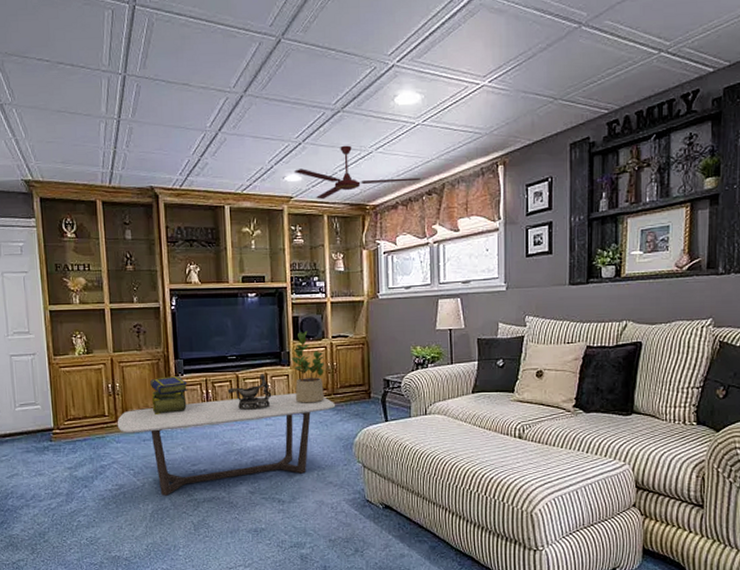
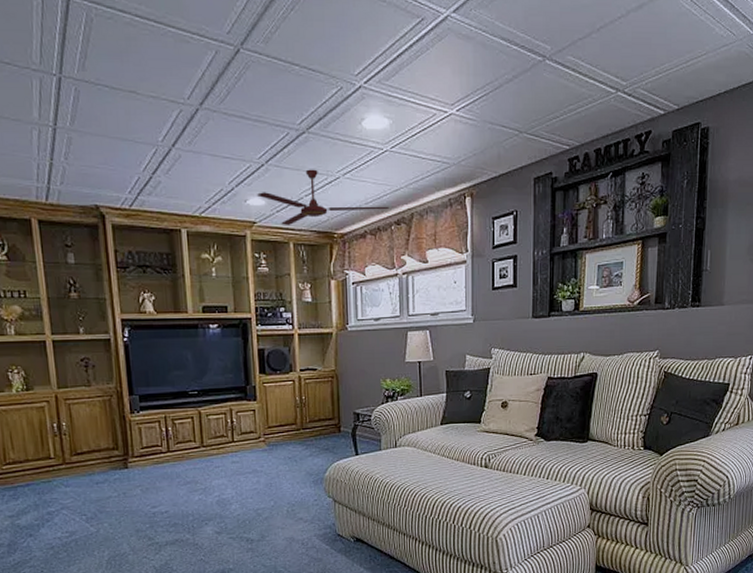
coffee table: present [117,393,336,496] -> none [64,429,305,541]
stack of books: present [150,376,188,414] -> none [102,413,146,455]
decorative bowl: present [227,374,272,410] -> none [189,409,238,447]
potted plant: present [292,330,331,403] -> none [258,363,299,439]

